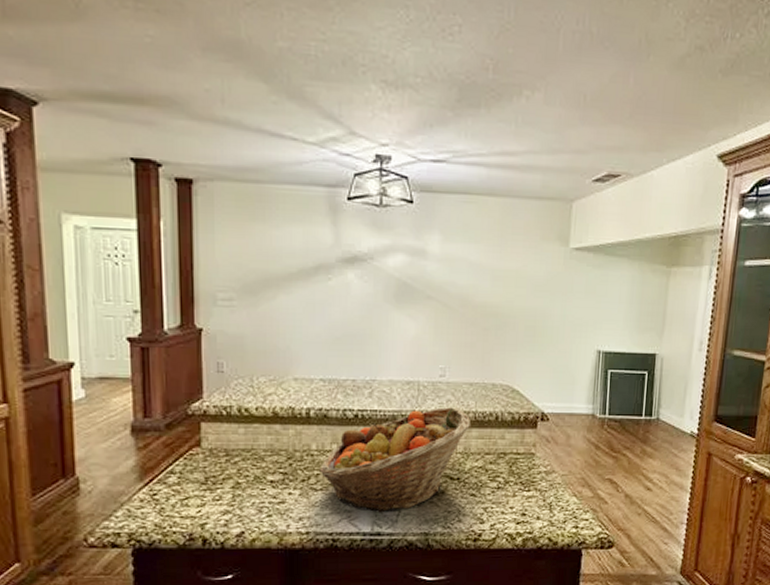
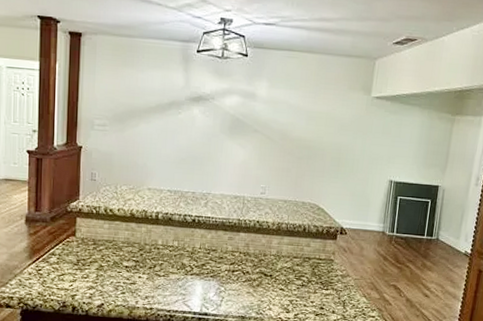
fruit basket: present [319,407,471,513] -> none [163,218,284,298]

